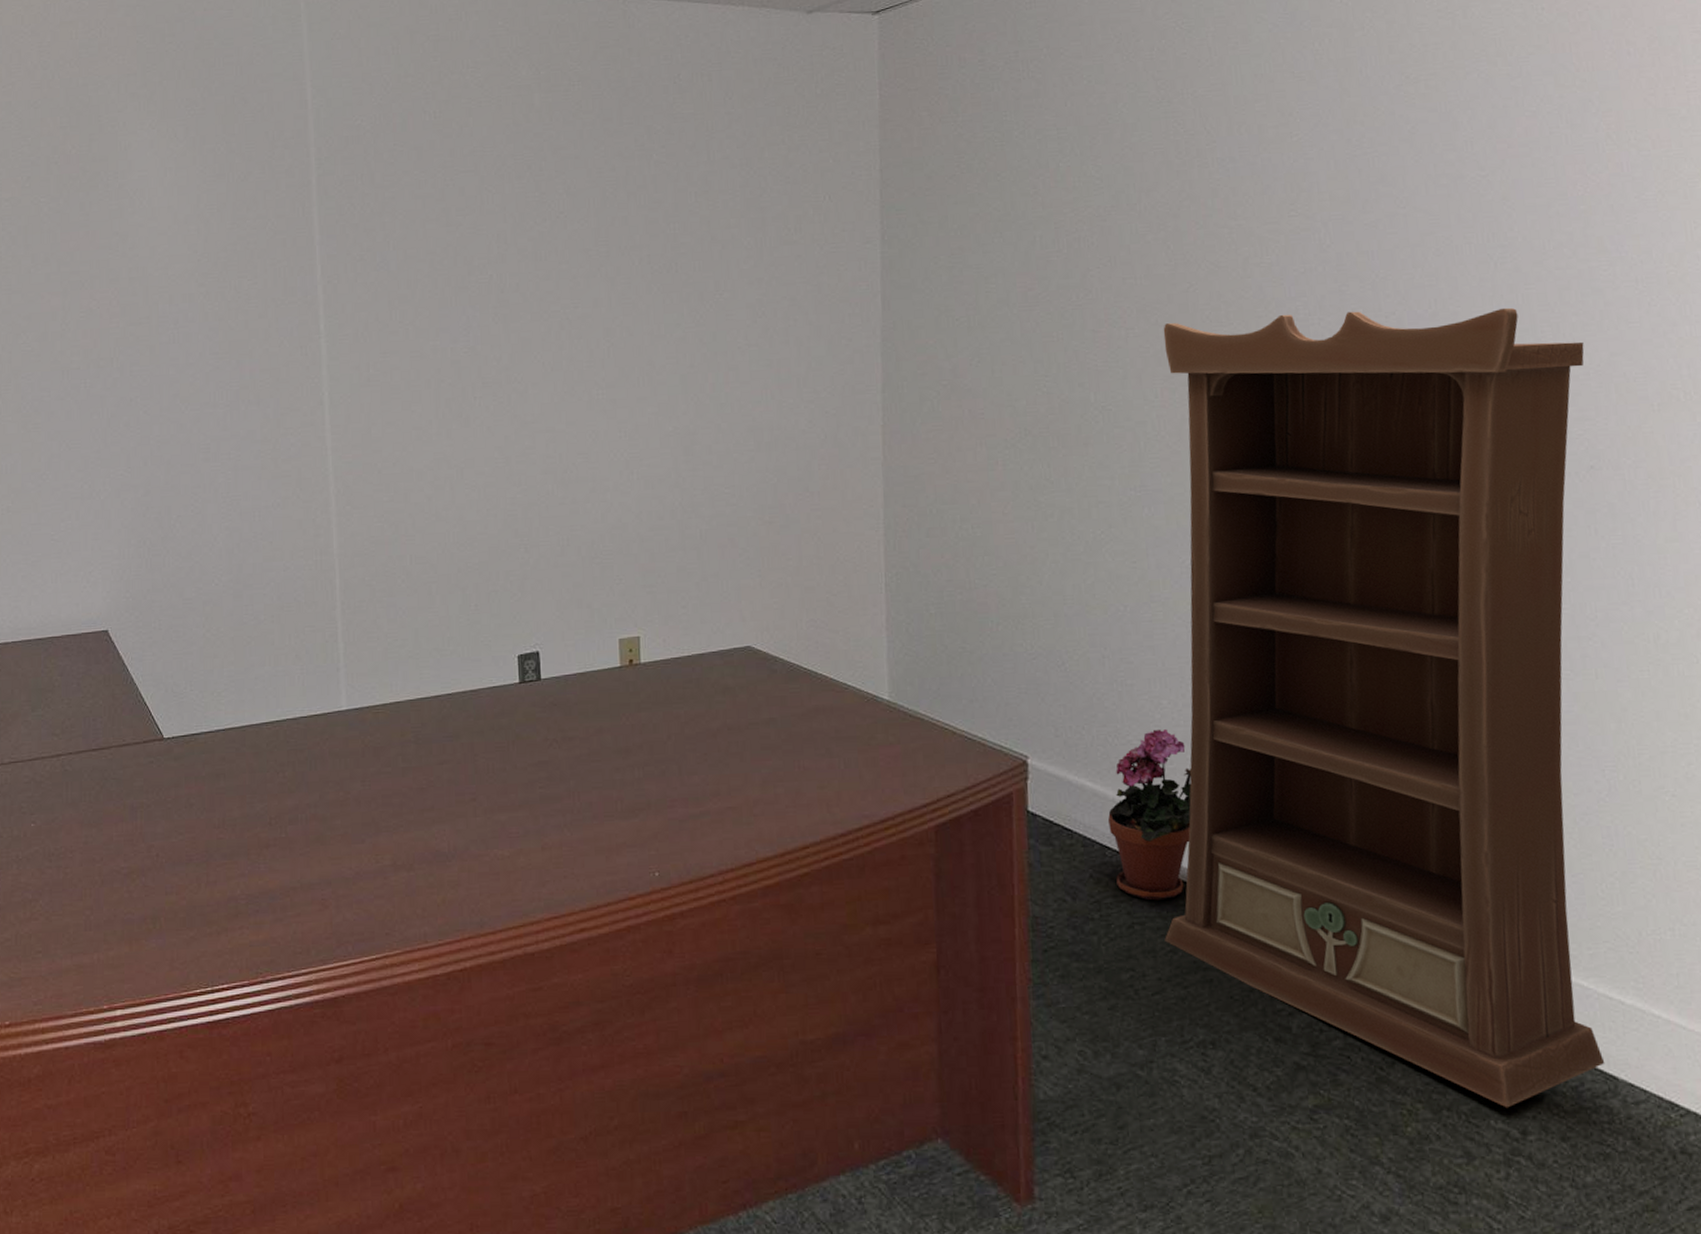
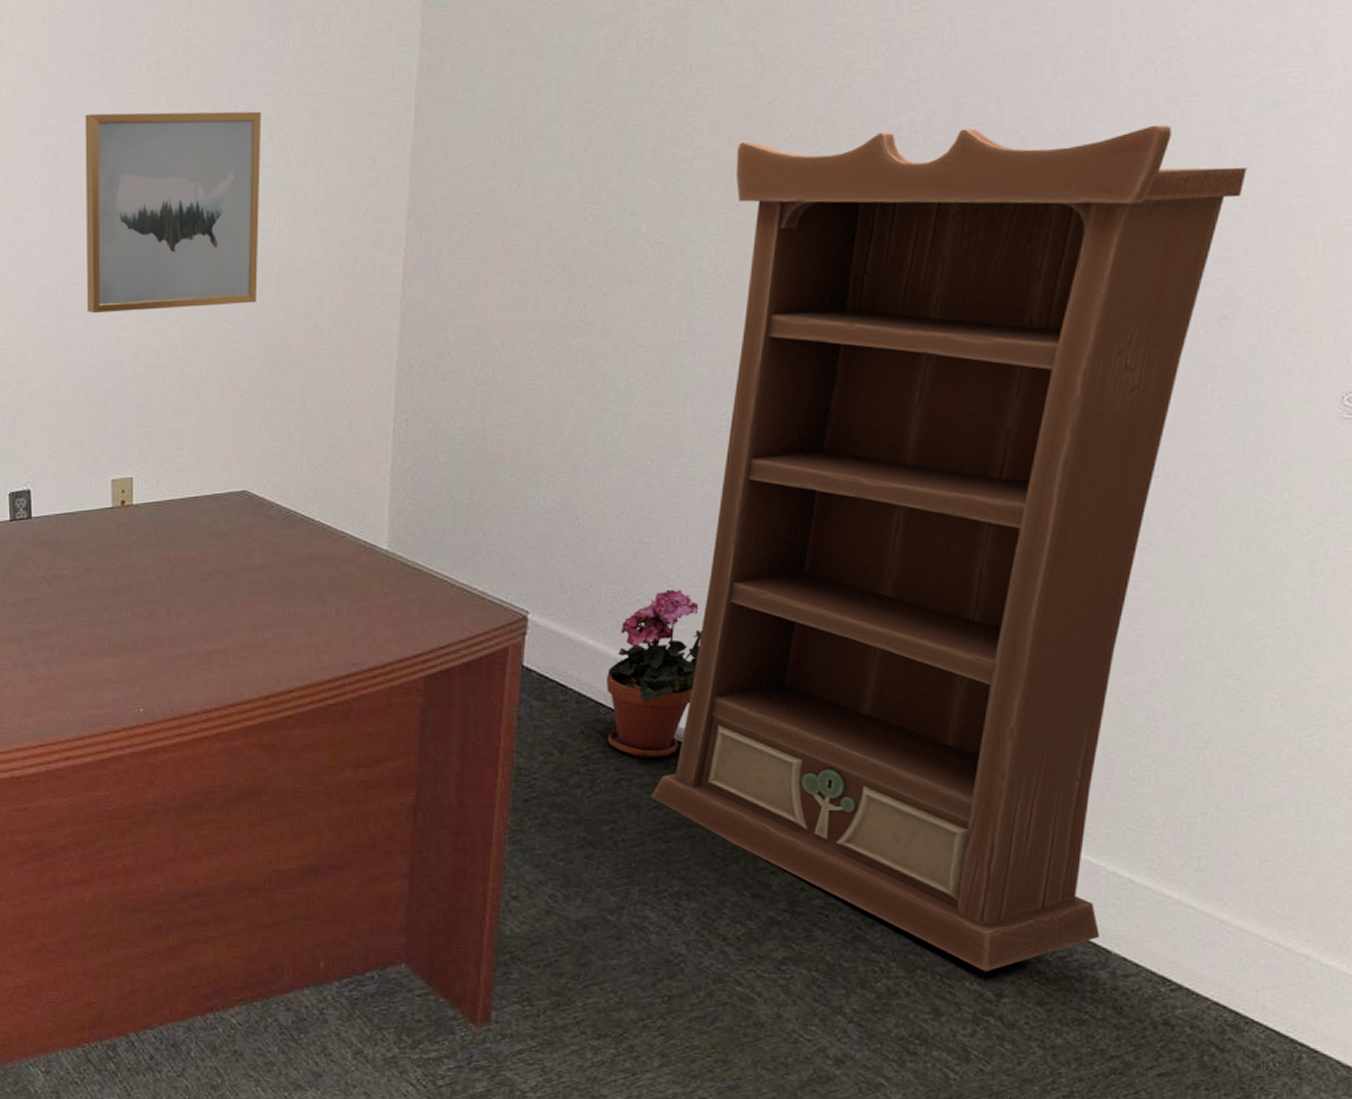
wall art: none [583,298,750,481] -> present [84,111,262,314]

